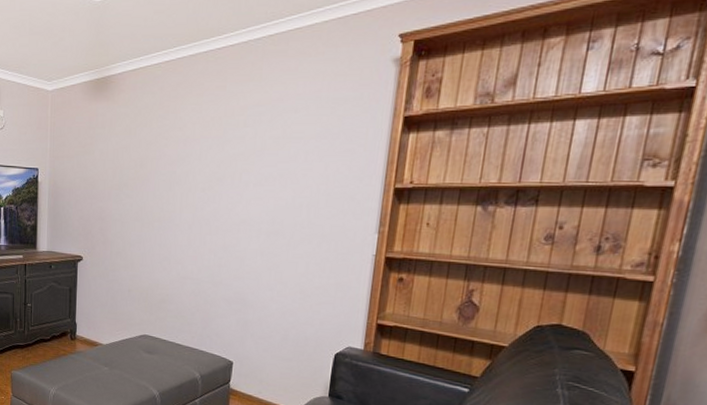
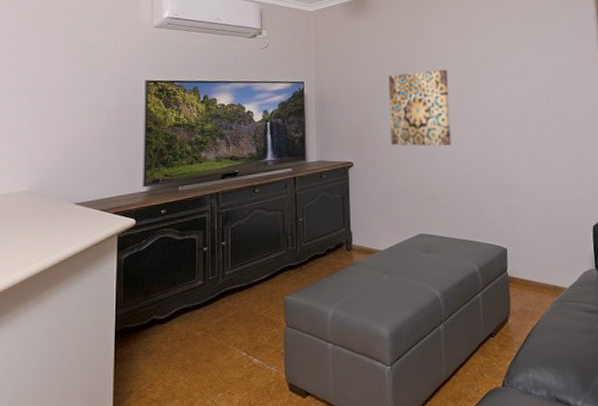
wall art: none [123,166,193,250] -> present [388,69,451,146]

